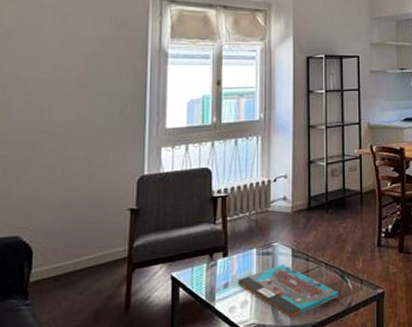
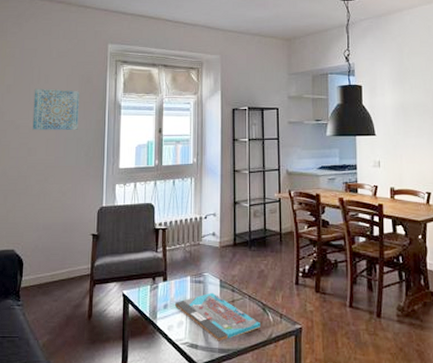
wall art: none [44,32,111,85] -> present [32,88,80,130]

